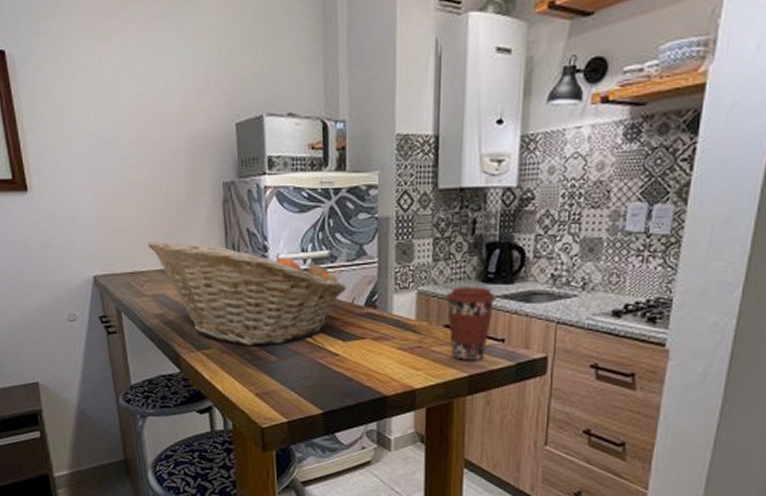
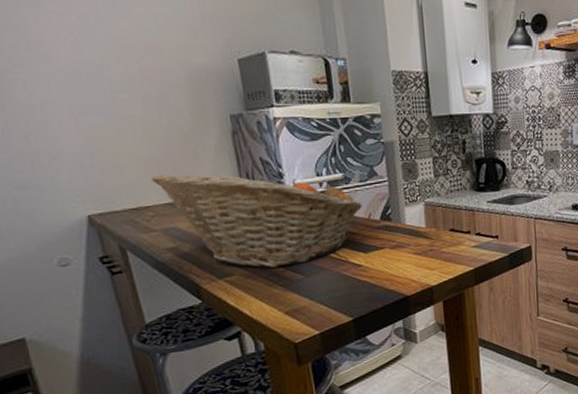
coffee cup: present [446,286,496,361] -> none [448,195,488,257]

